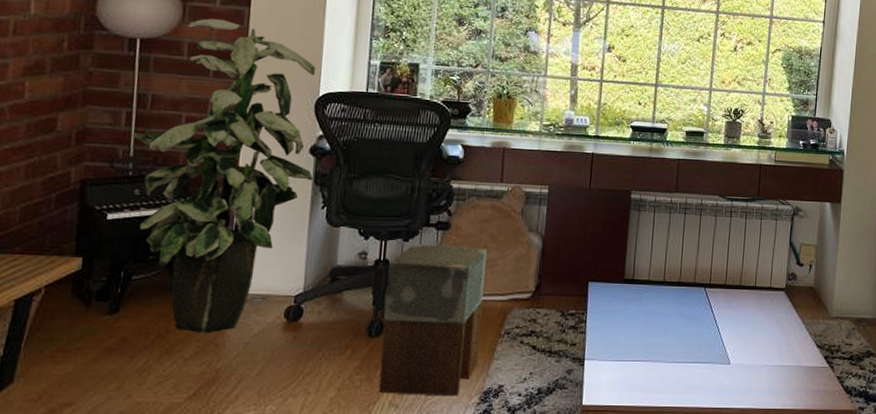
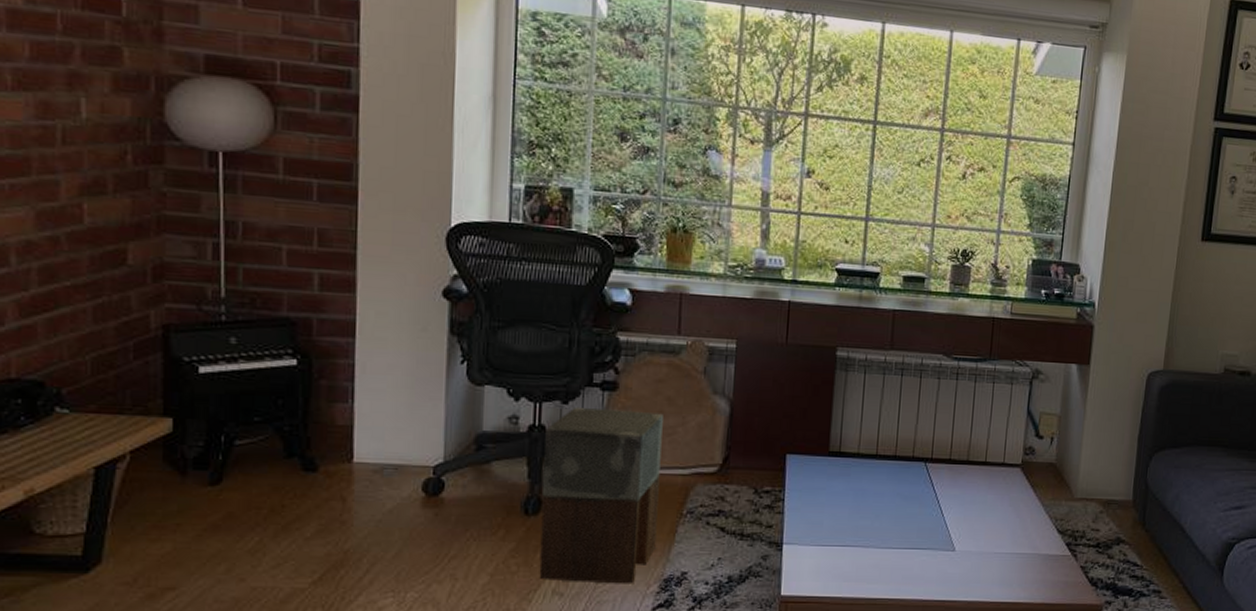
indoor plant: present [130,18,316,333] -> none [220,127,449,509]

